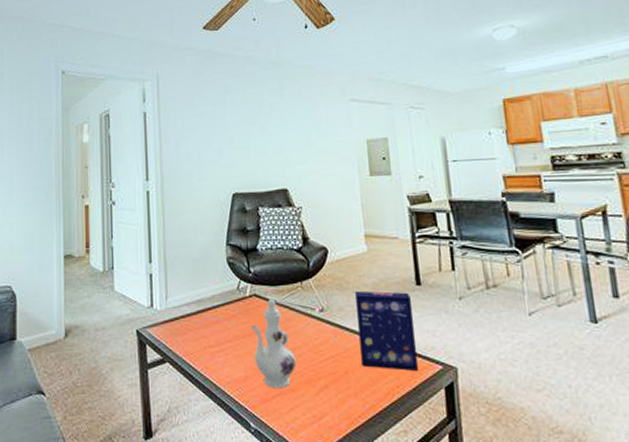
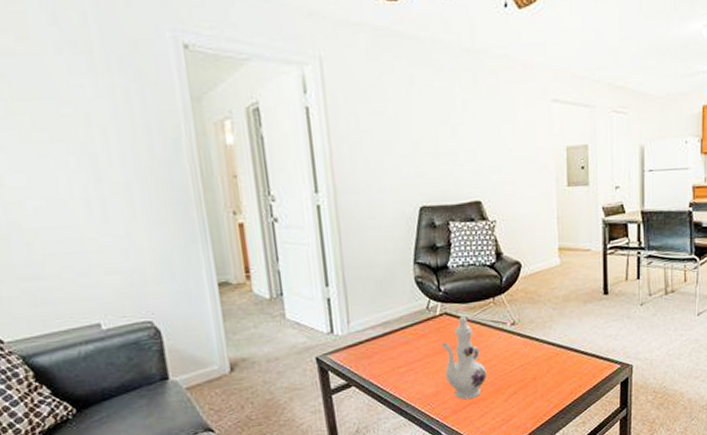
cereal box: present [354,290,419,371] -> none [545,301,600,373]

